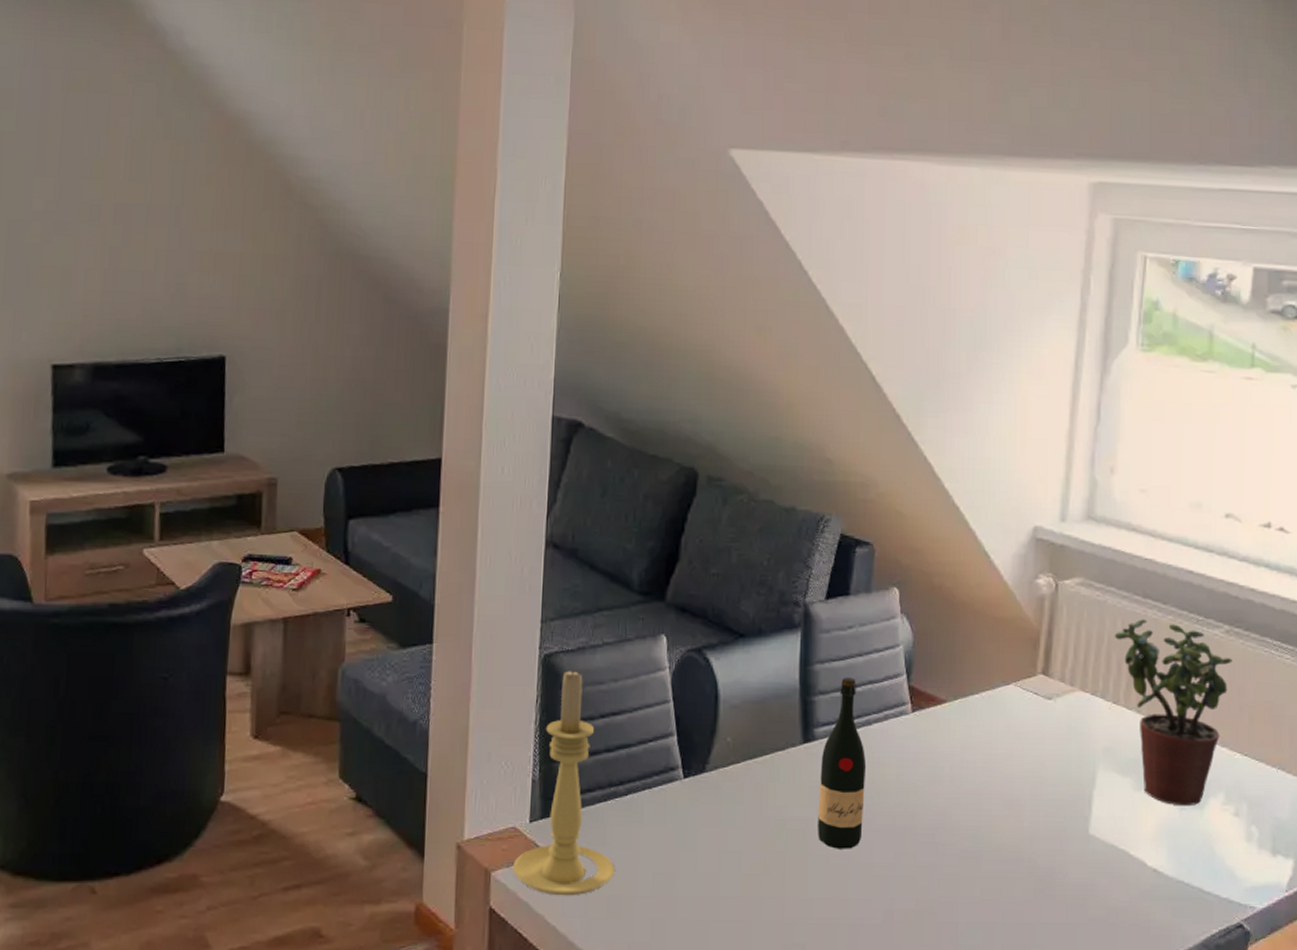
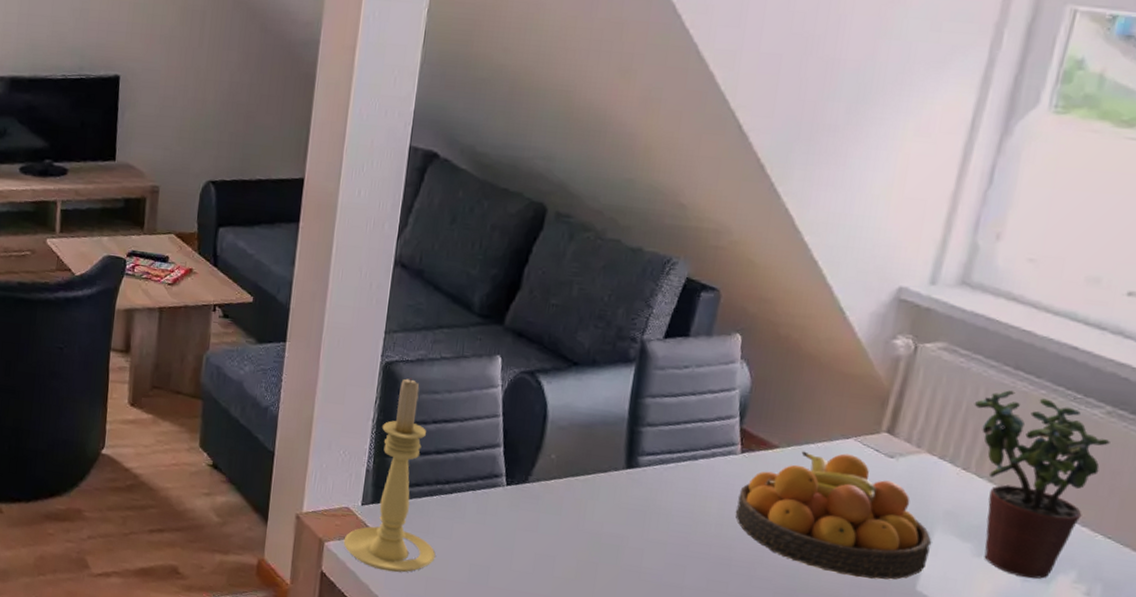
wine bottle: present [818,677,867,849] -> none [631,413,688,570]
fruit bowl: none [915,700,1097,829] -> present [736,451,932,580]

